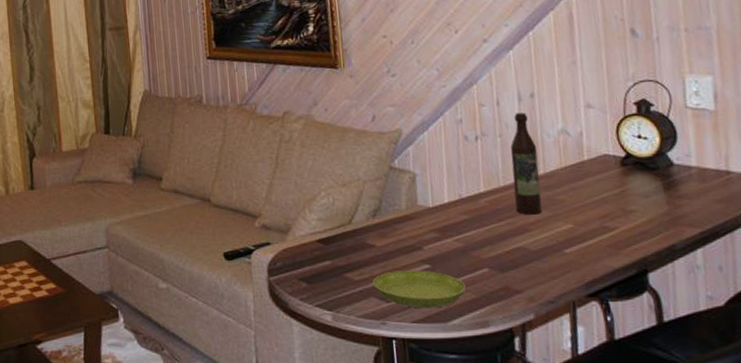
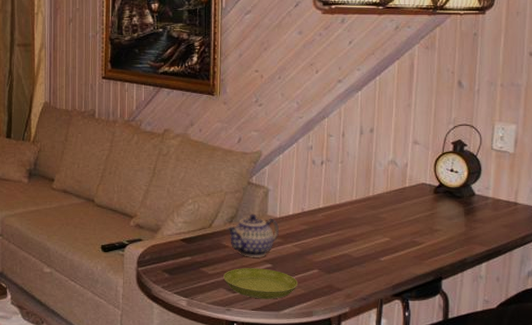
teapot: none [370,204,435,258] -> present [227,213,279,257]
wine bottle: present [510,112,542,215] -> none [346,144,369,229]

